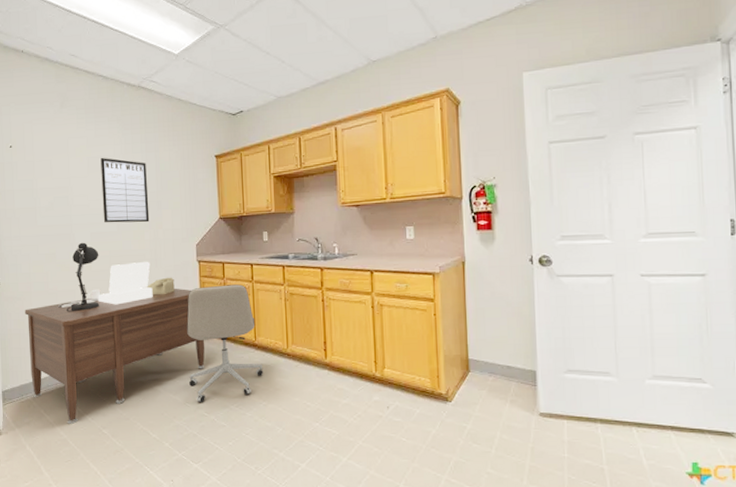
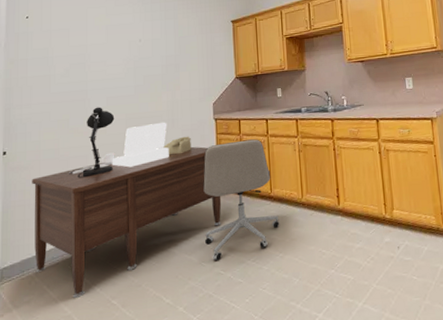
writing board: present [100,157,150,223] -> none [120,25,167,87]

